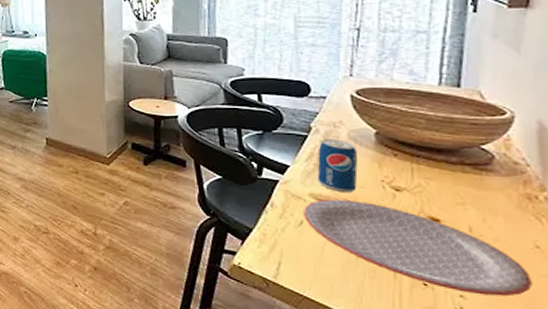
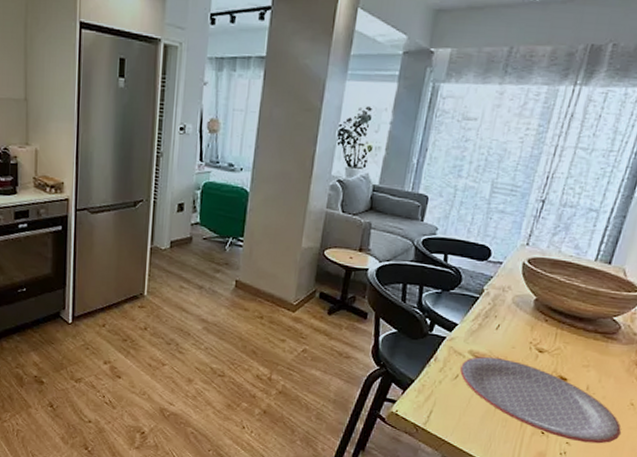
beverage can: present [317,139,359,193] -> none [478,302,517,352]

